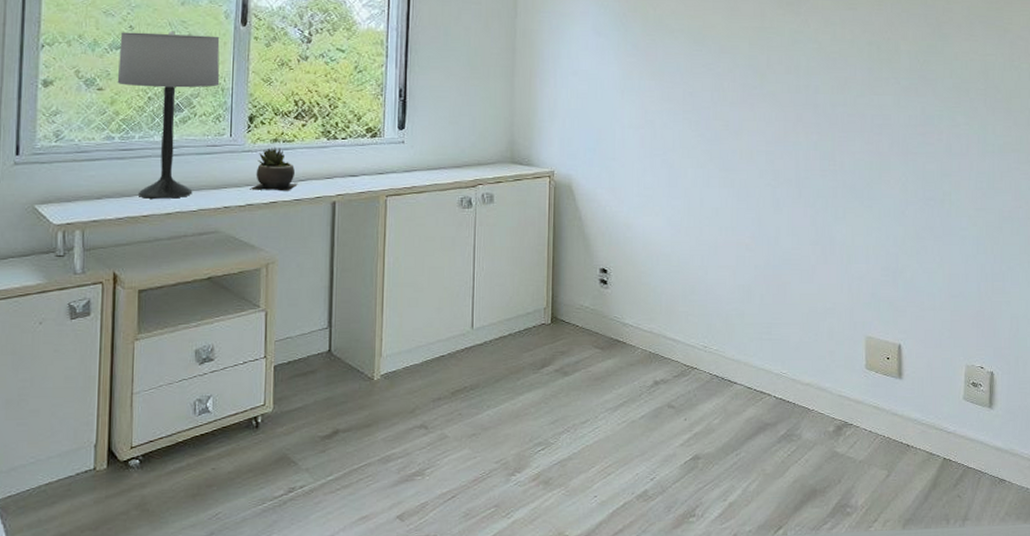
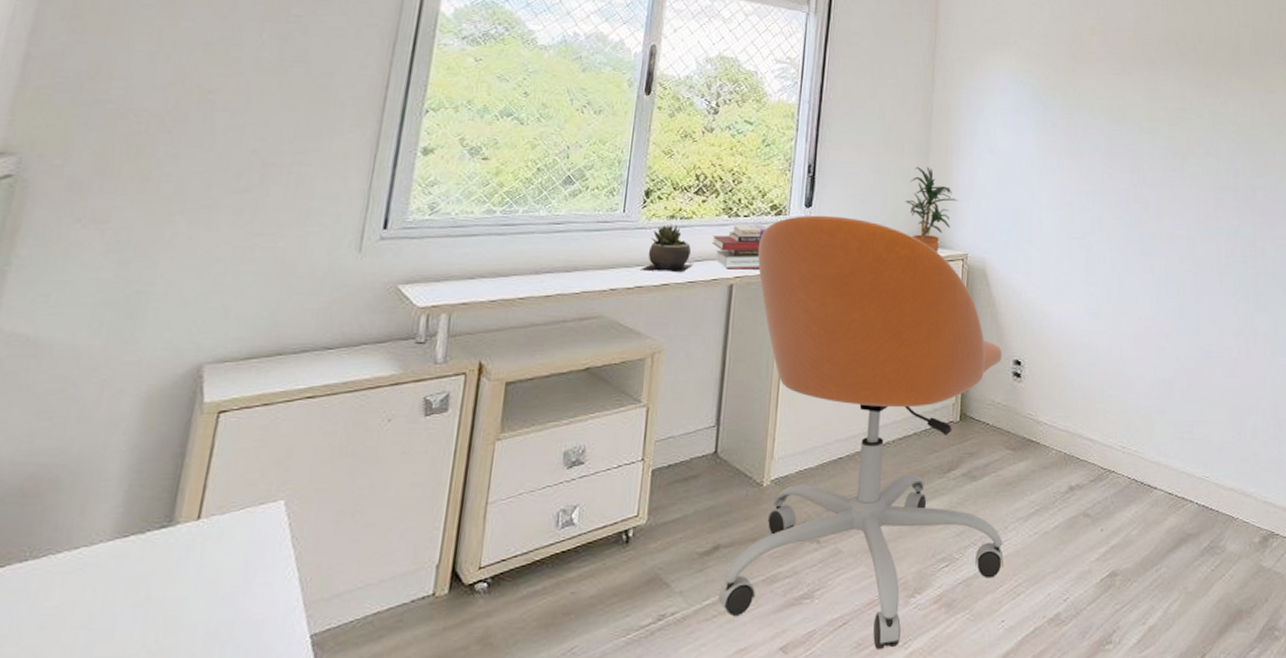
table lamp: present [117,31,220,199] -> none [504,98,621,279]
books: none [313,146,367,188] -> present [711,224,771,270]
office chair: none [340,137,595,518] -> present [718,215,1004,649]
potted plant: none [492,89,543,171] -> present [905,166,958,253]

